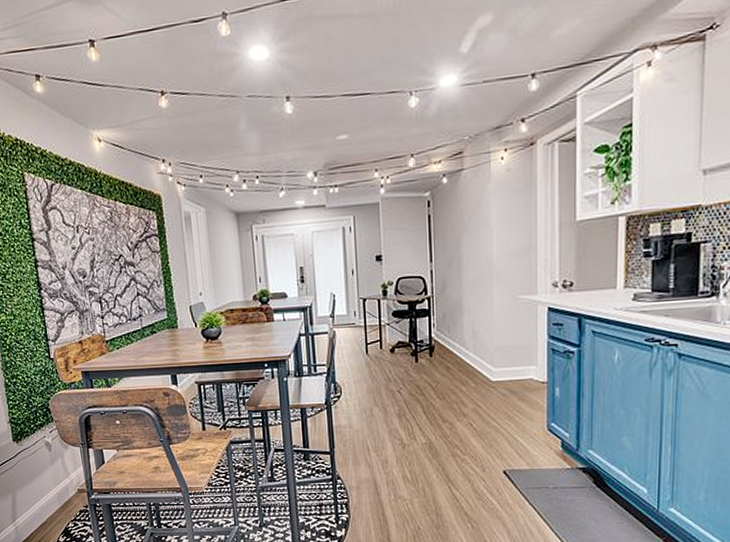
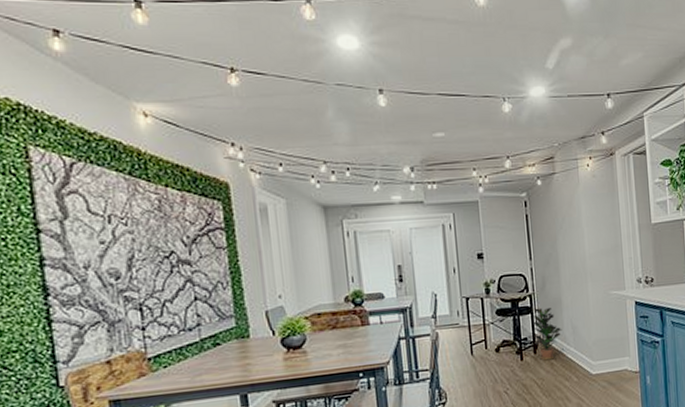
potted plant: none [430,311,461,364] -> present [533,307,562,361]

